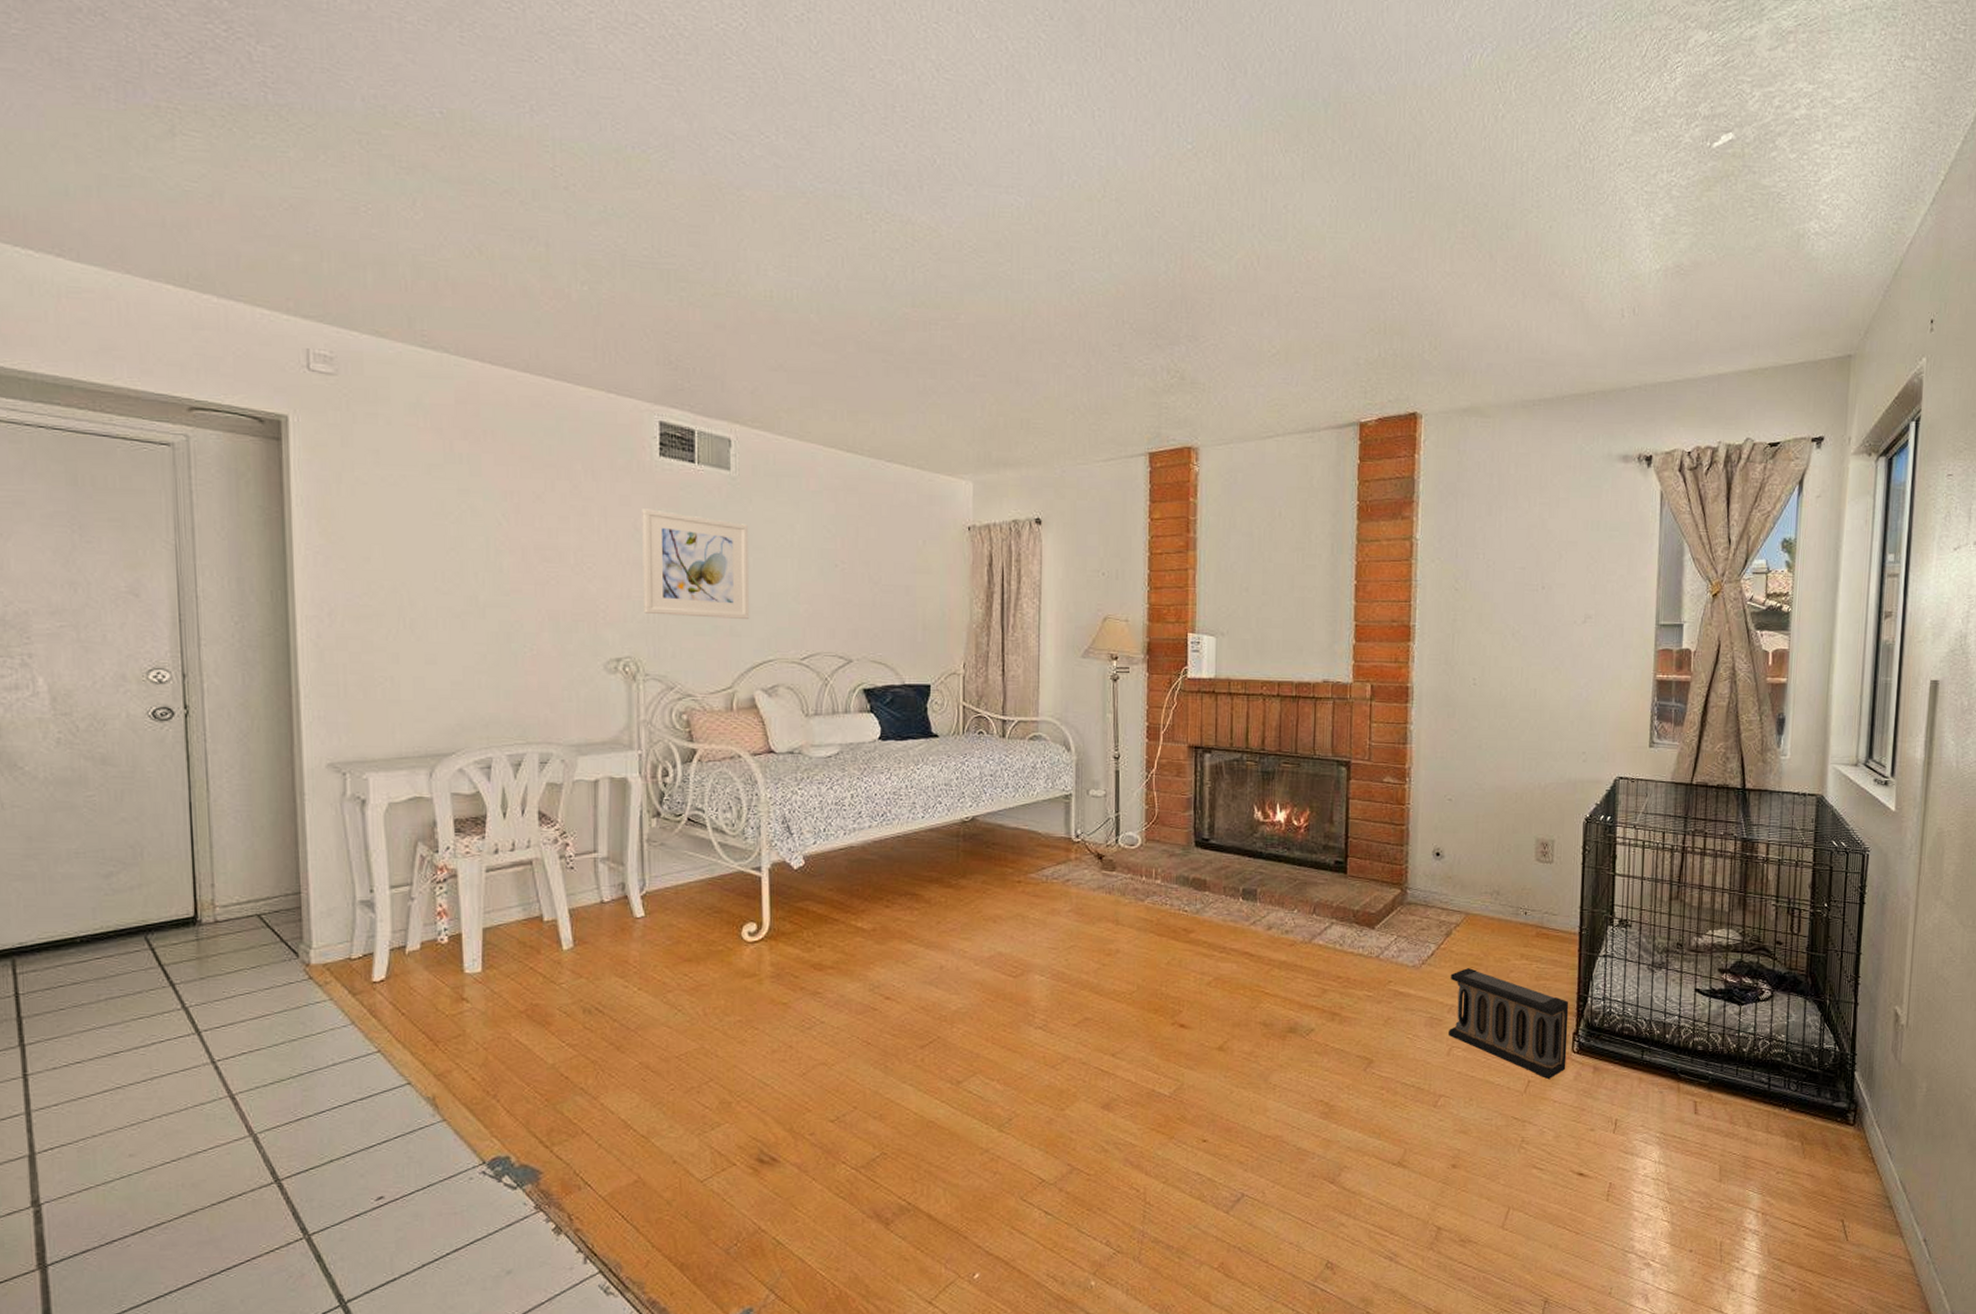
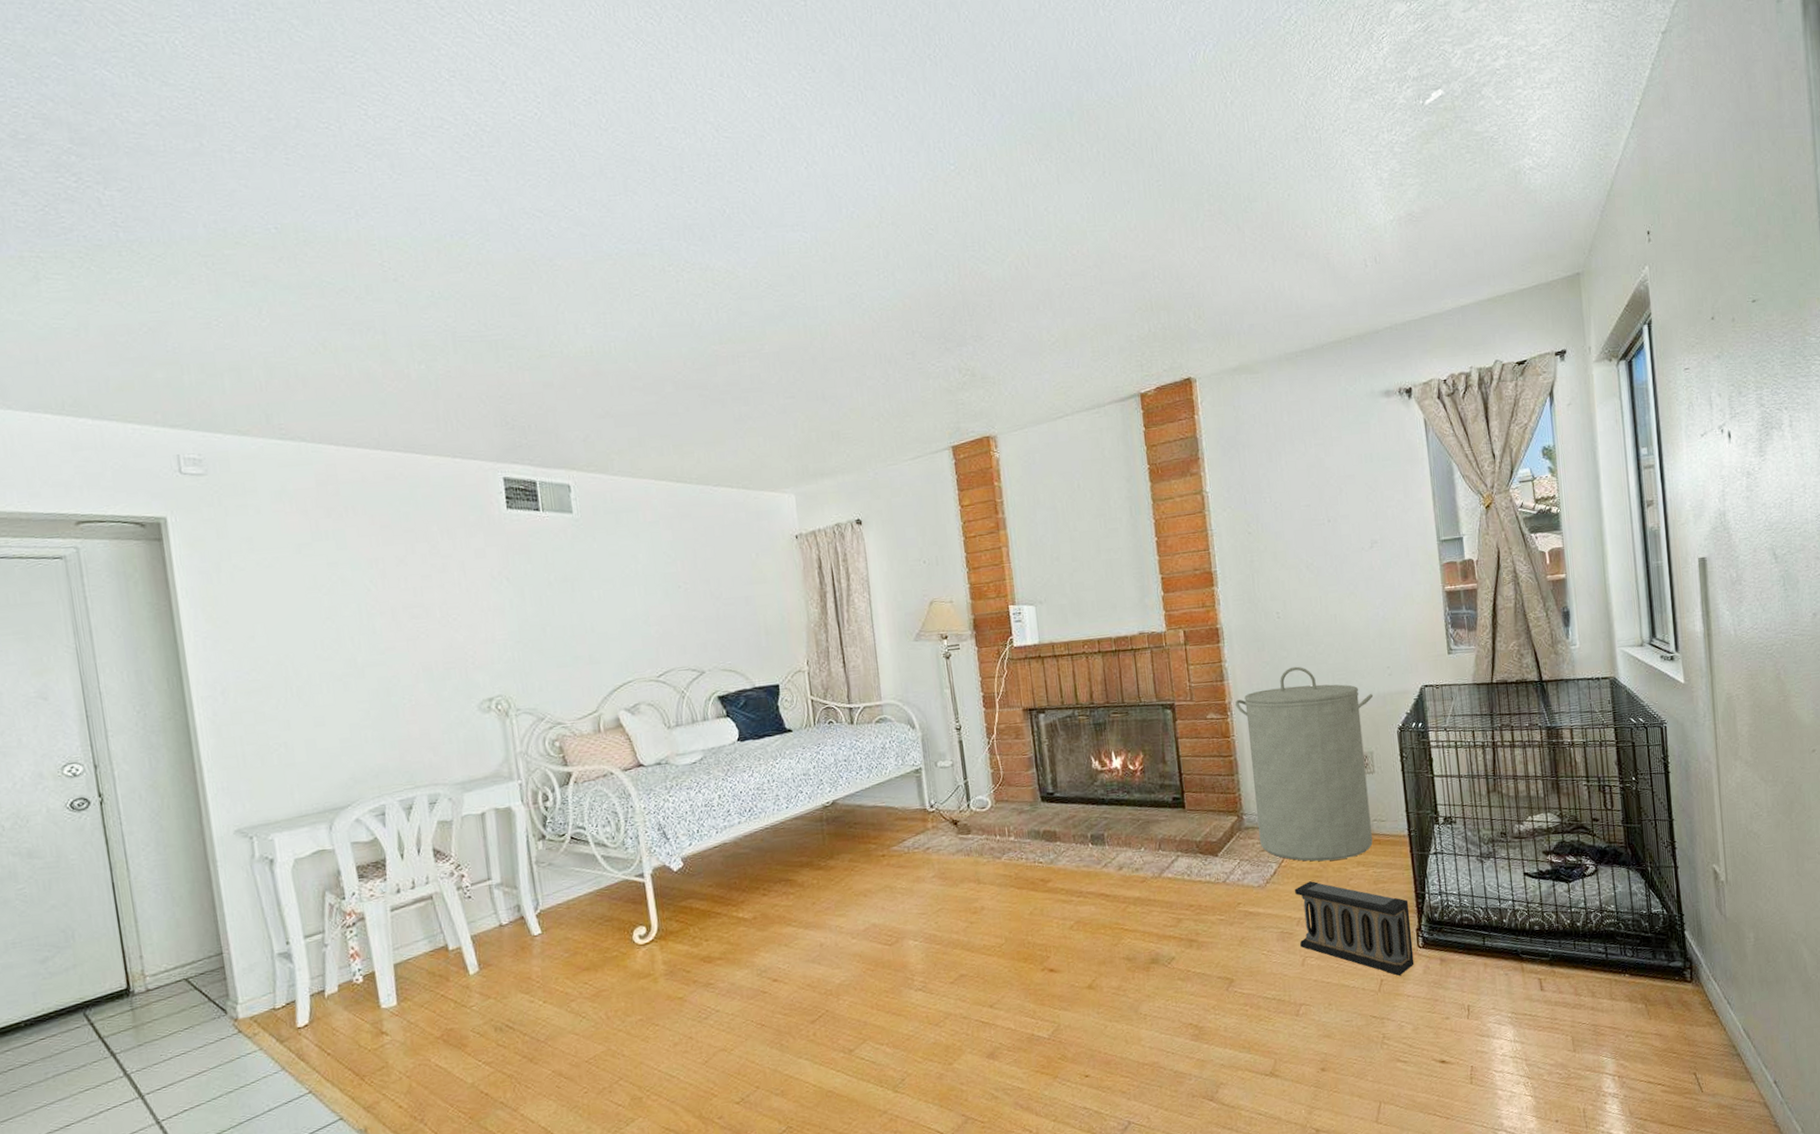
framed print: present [642,508,750,619] -> none [496,558,607,654]
laundry hamper: none [1416,738,1564,949] -> present [1235,666,1374,862]

